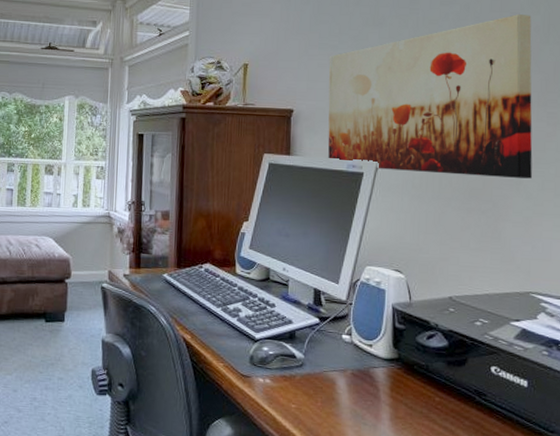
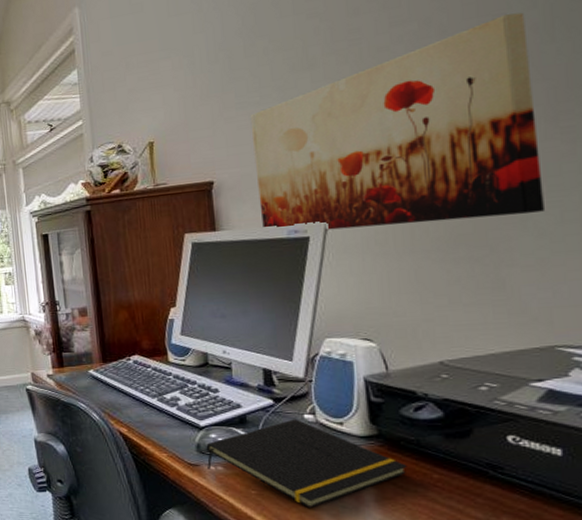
notepad: none [257,338,417,424] -> present [206,419,407,508]

